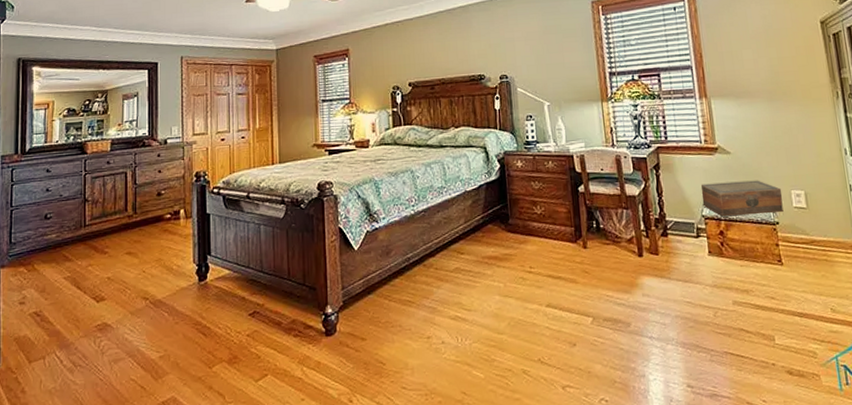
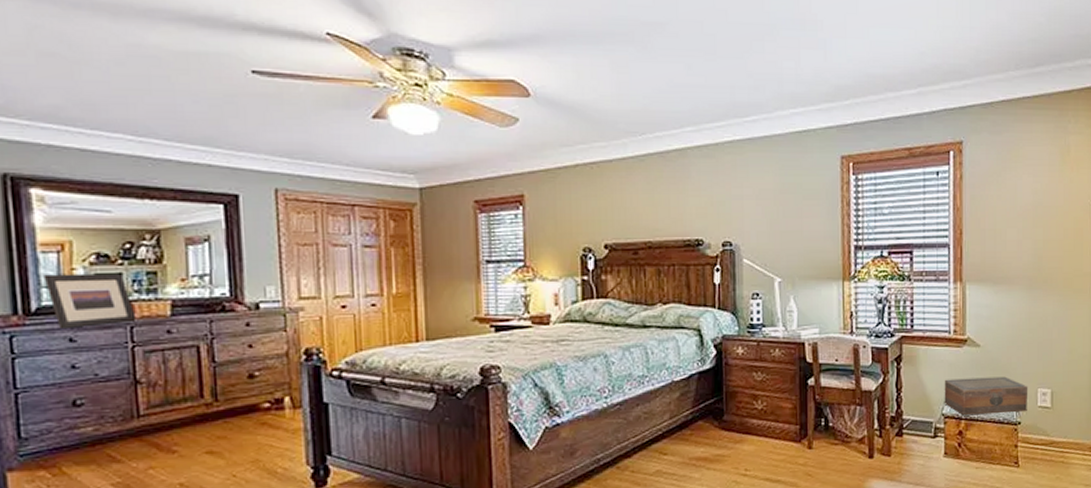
picture frame: none [35,122,89,164] -> present [43,273,137,330]

